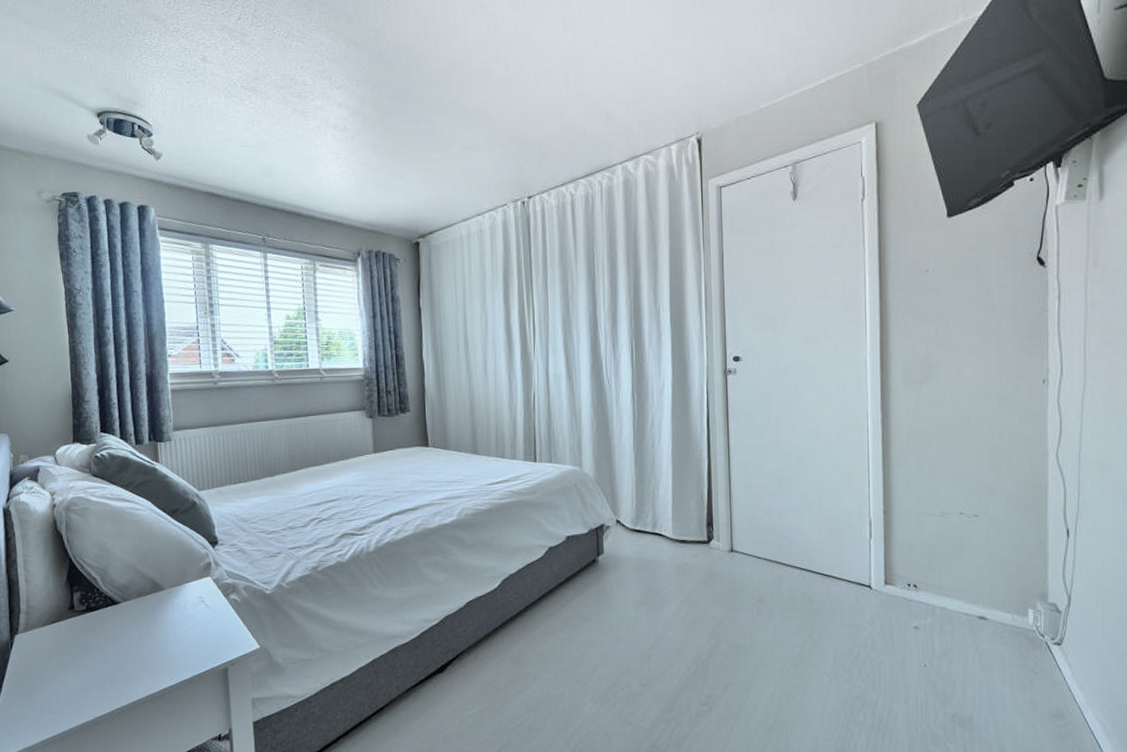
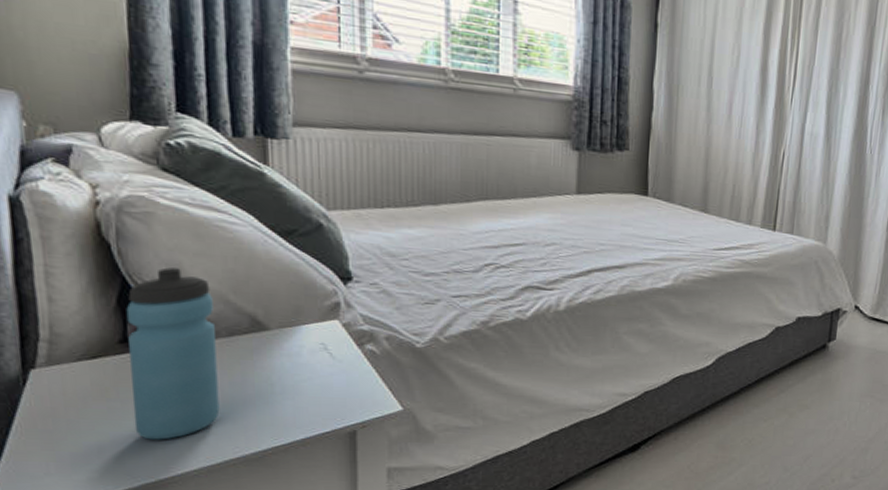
water bottle: none [72,548,134,685] -> present [126,267,220,440]

